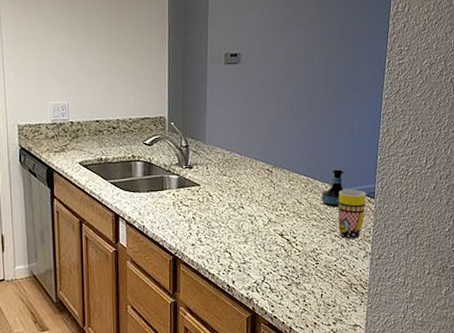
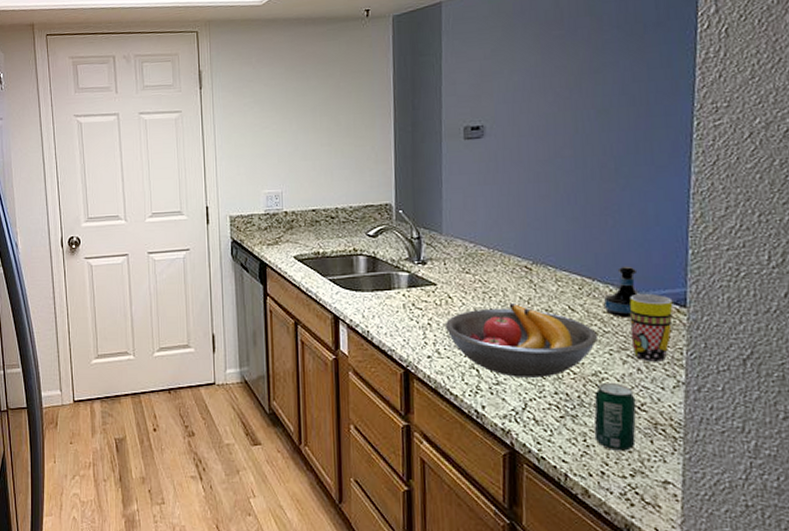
fruit bowl: none [205,198,316,257] -> present [444,302,597,378]
beverage can: none [311,256,339,307] -> present [594,383,637,451]

